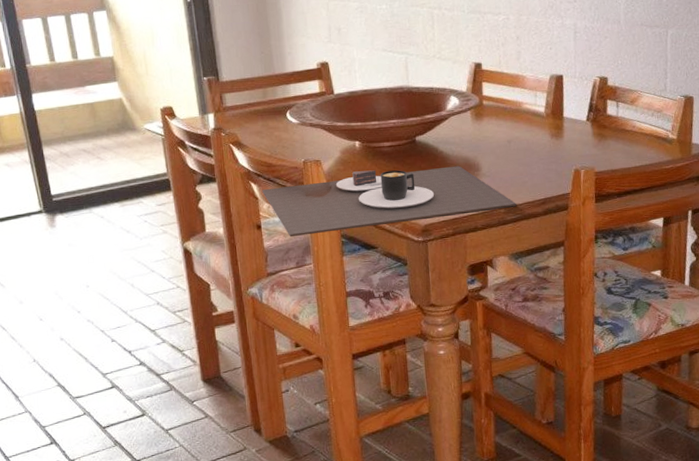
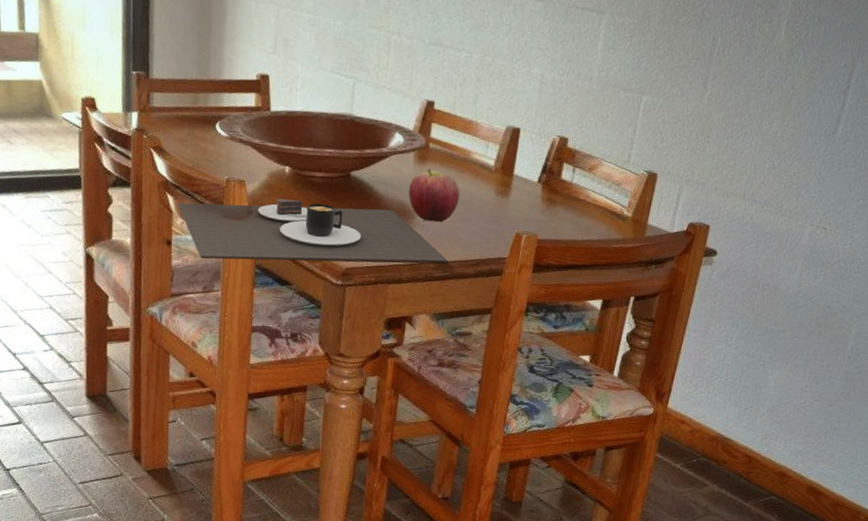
apple: none [470,123,519,171] -> present [408,168,460,223]

